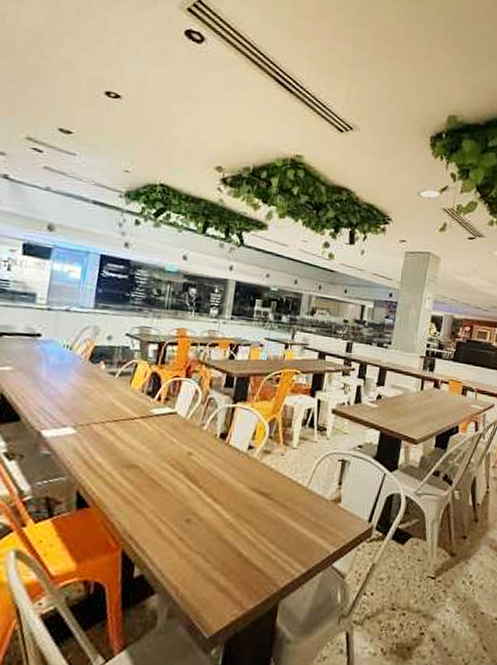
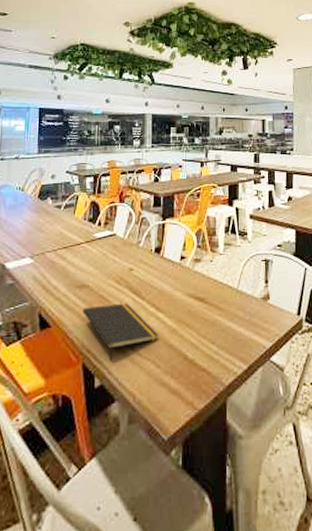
notepad: none [128,489,212,551] -> present [82,303,158,361]

